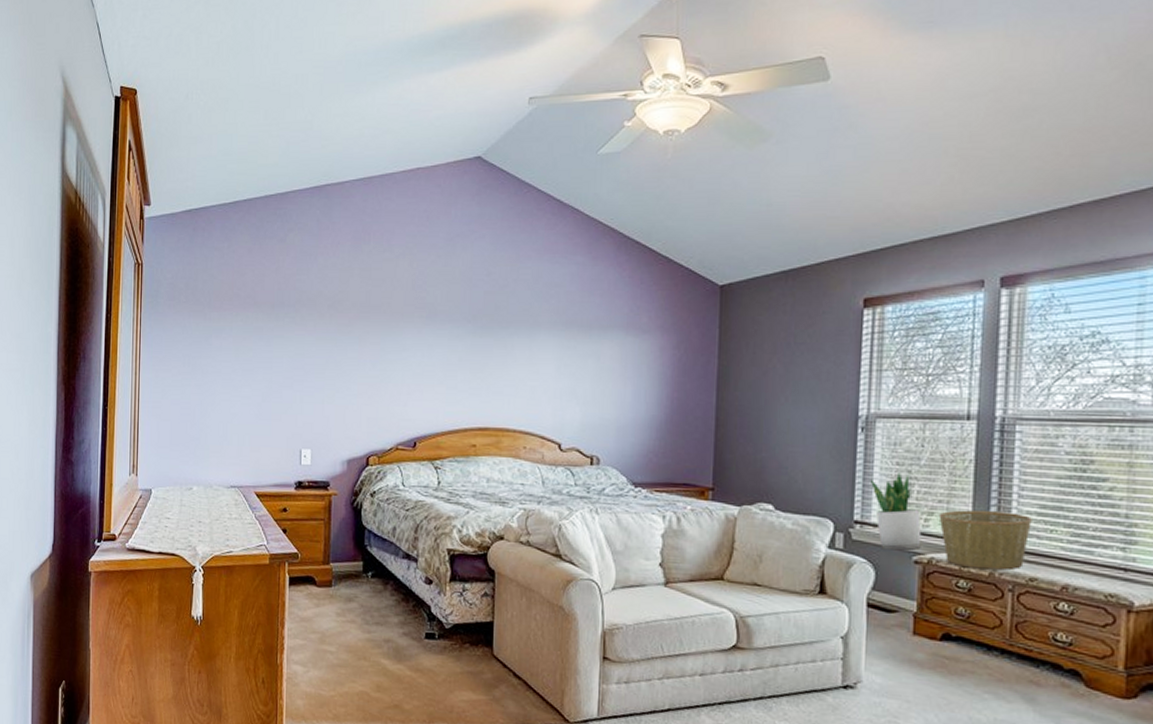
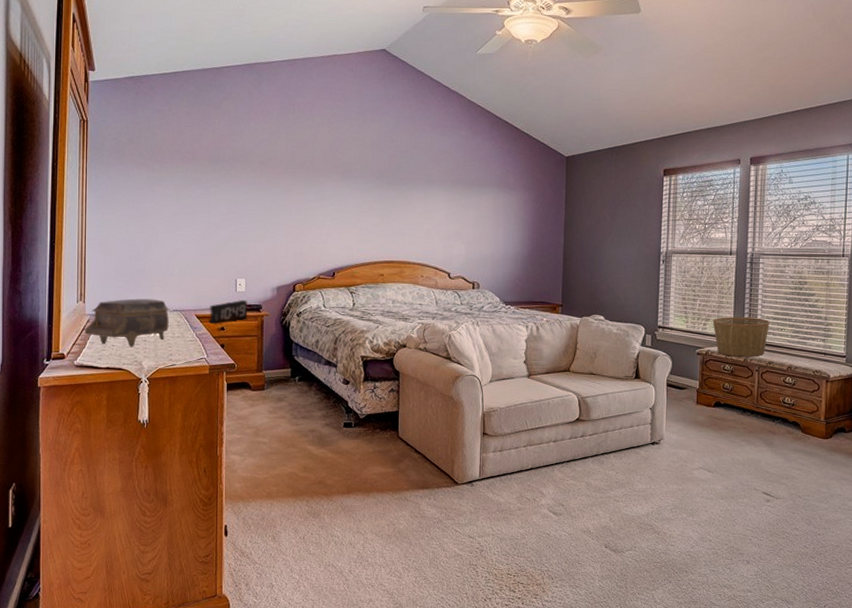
jewelry box: none [137,471,227,530] -> present [84,298,170,348]
alarm clock: none [269,474,314,505] -> present [208,299,248,325]
planter: present [870,473,922,551] -> none [668,292,702,346]

